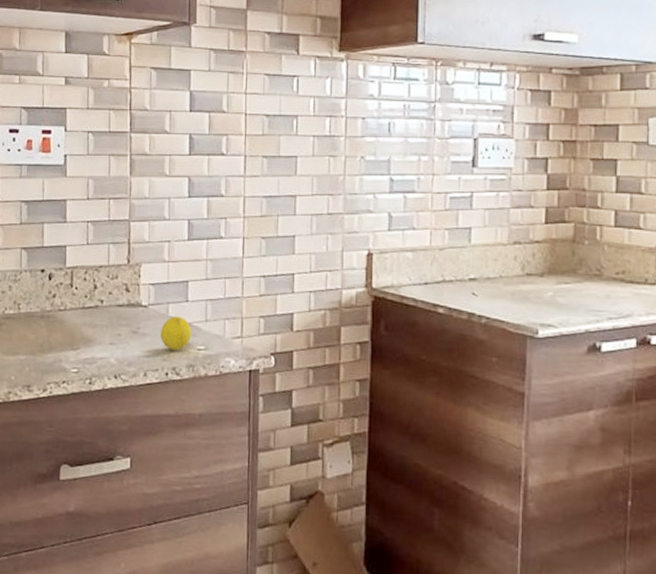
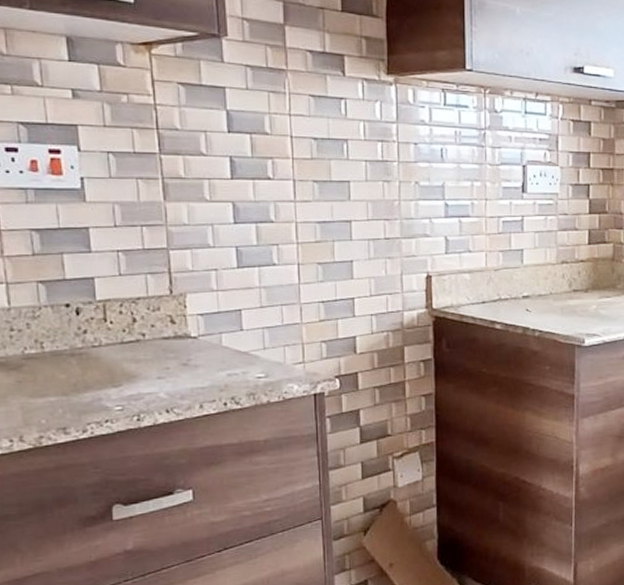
fruit: present [160,315,192,351] -> none [214,345,250,380]

